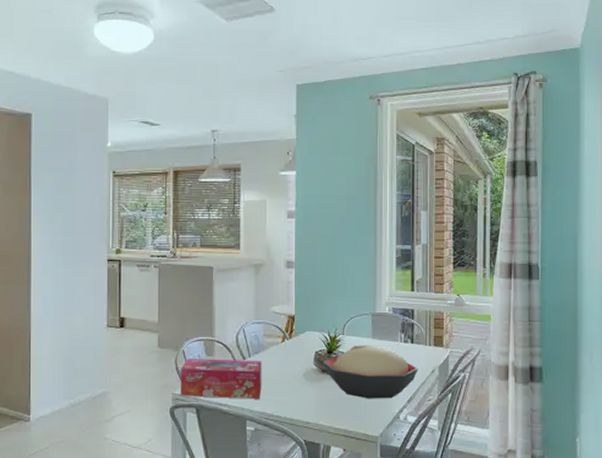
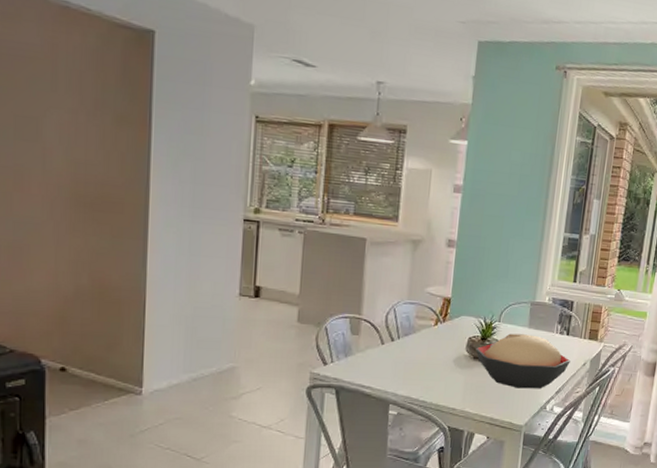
tissue box: present [180,359,262,399] -> none [319,337,412,383]

